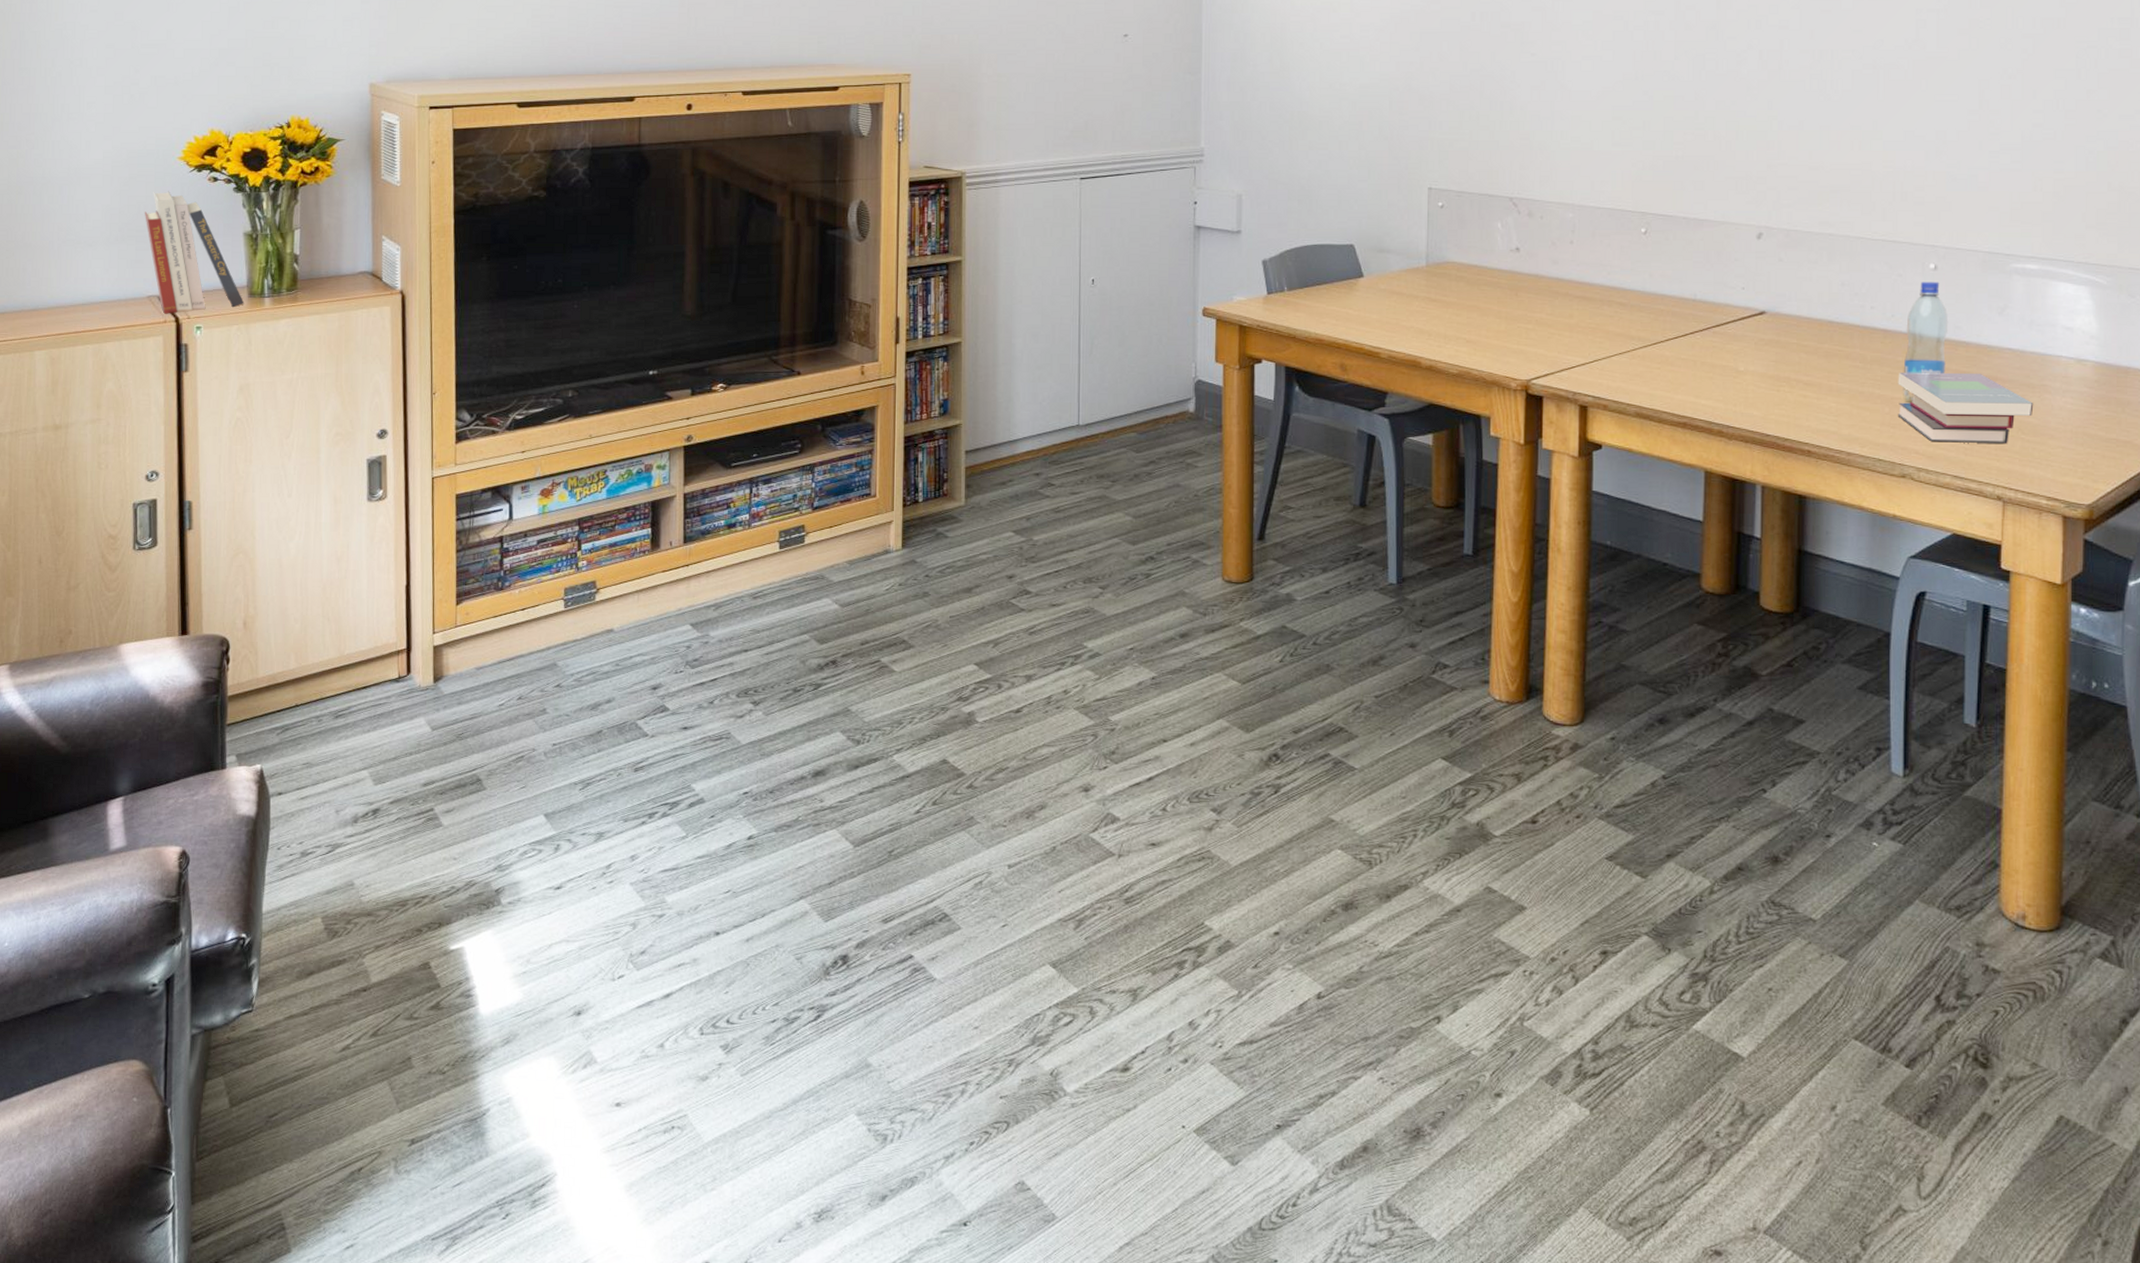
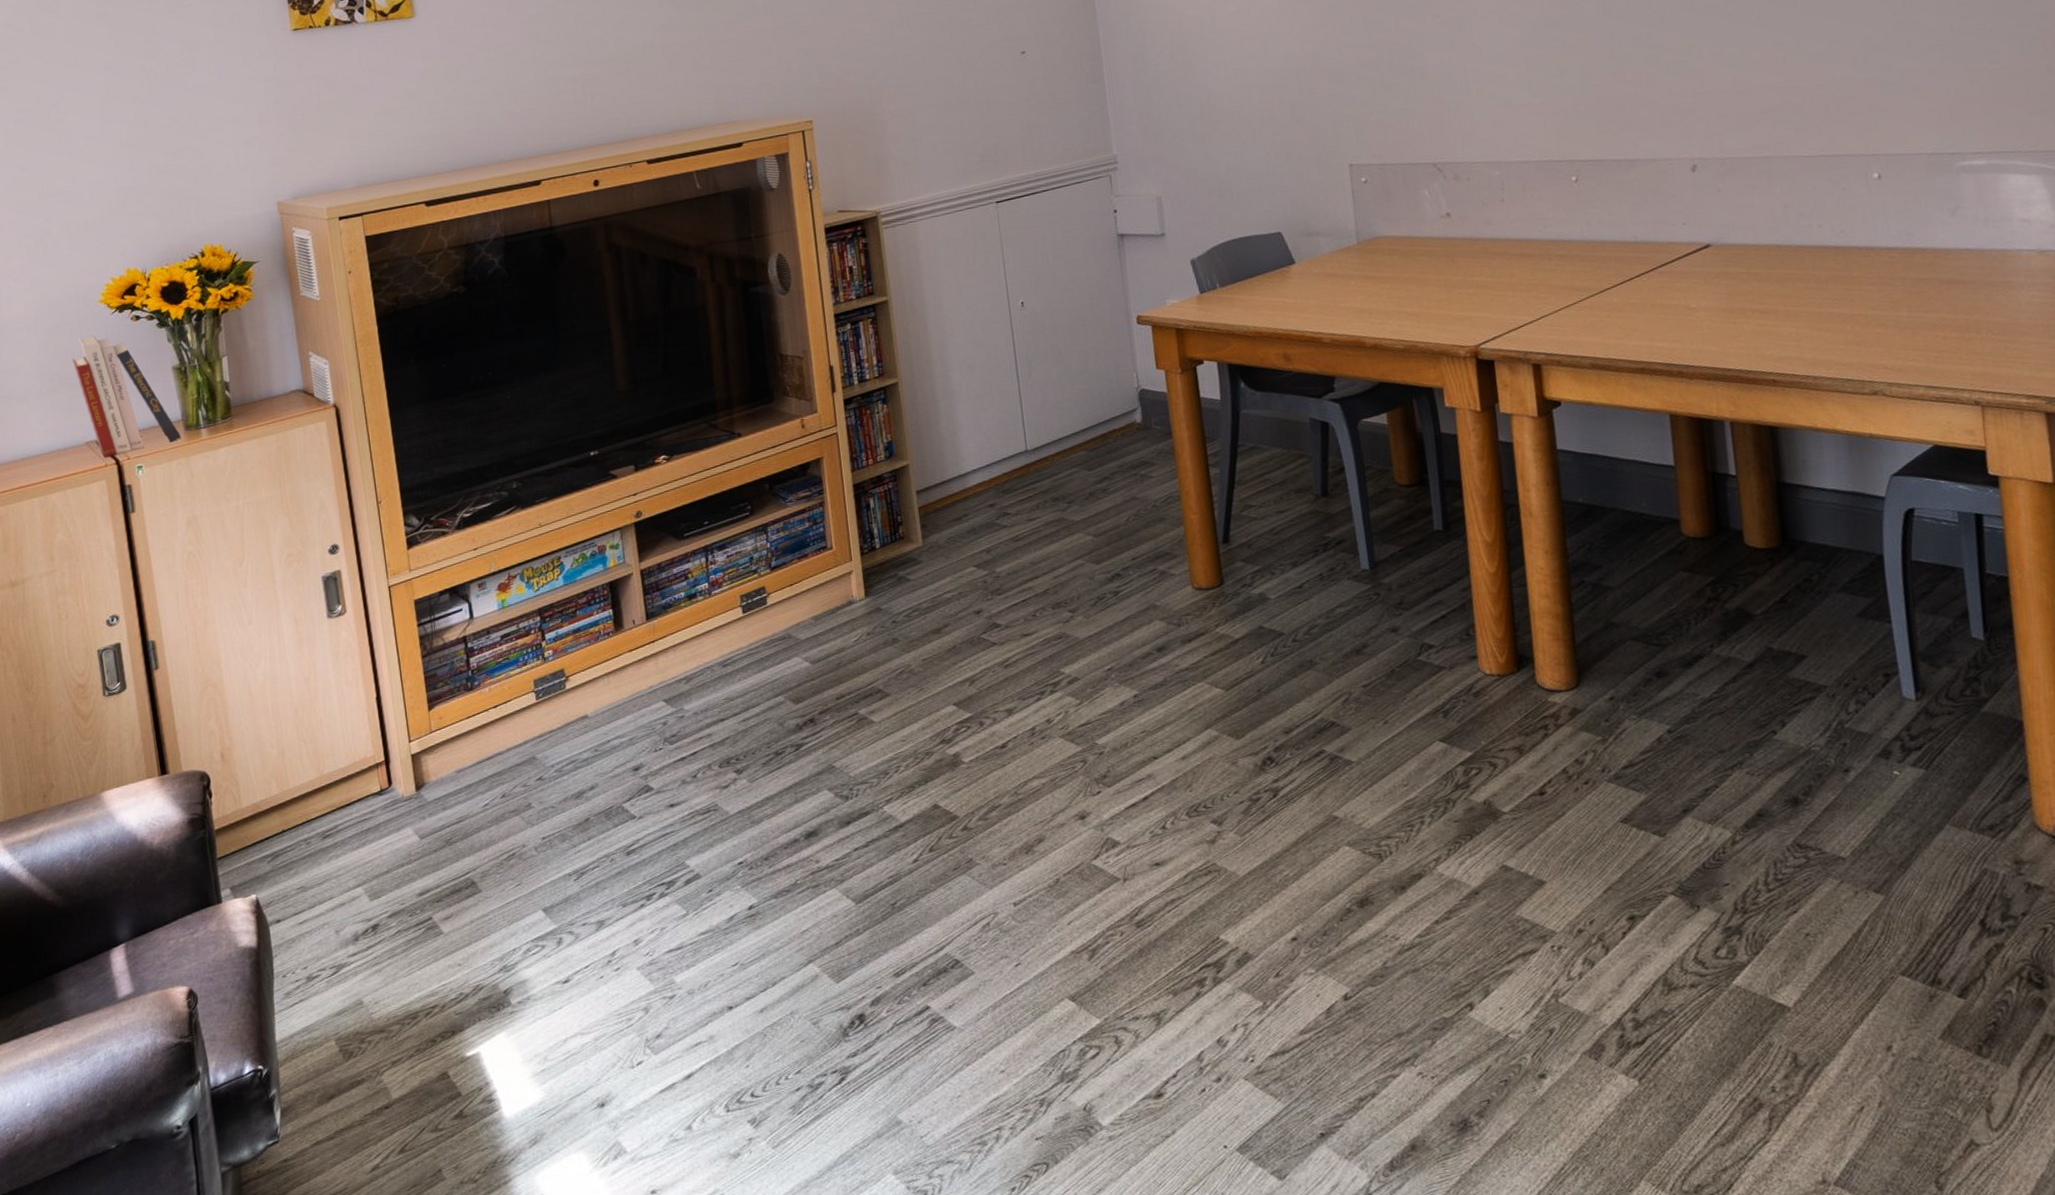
books: present [1897,372,2034,443] -> none [1855,278,2000,355]
bottle: present [1903,281,1949,401] -> none [1857,190,1904,316]

